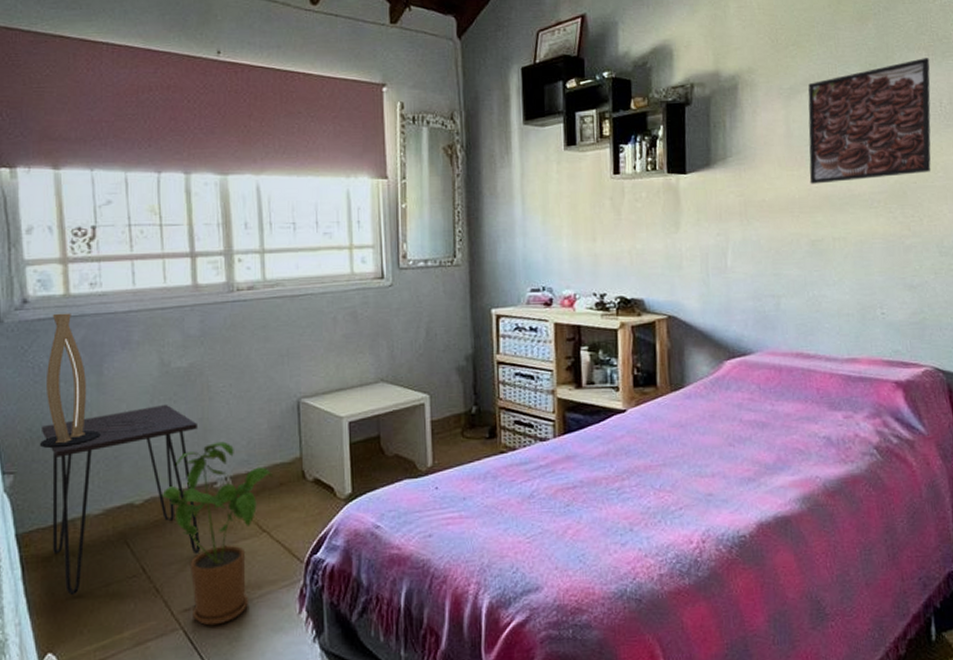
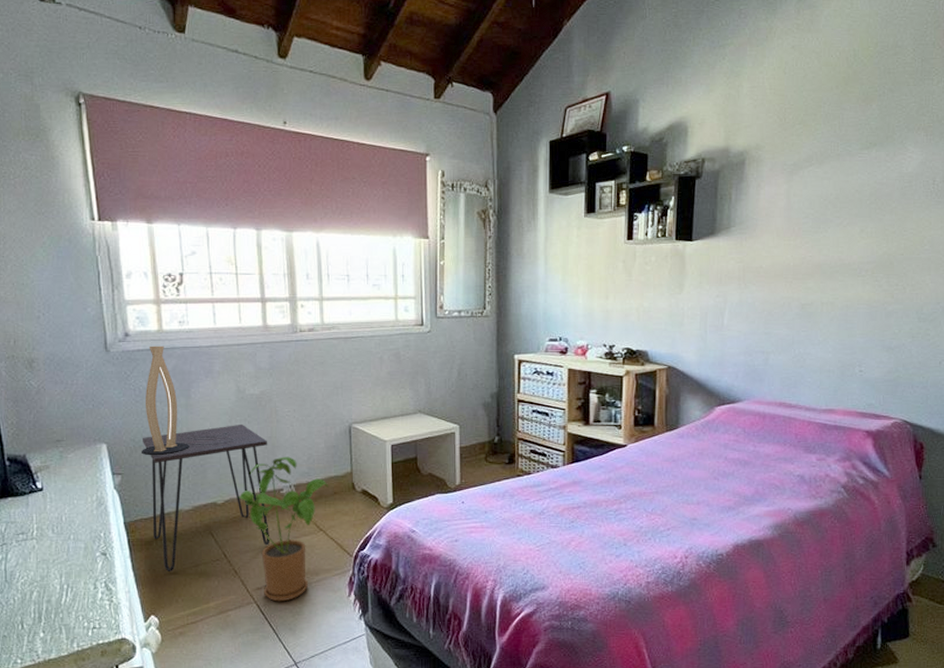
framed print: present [808,58,931,184] -> none [804,138,928,253]

